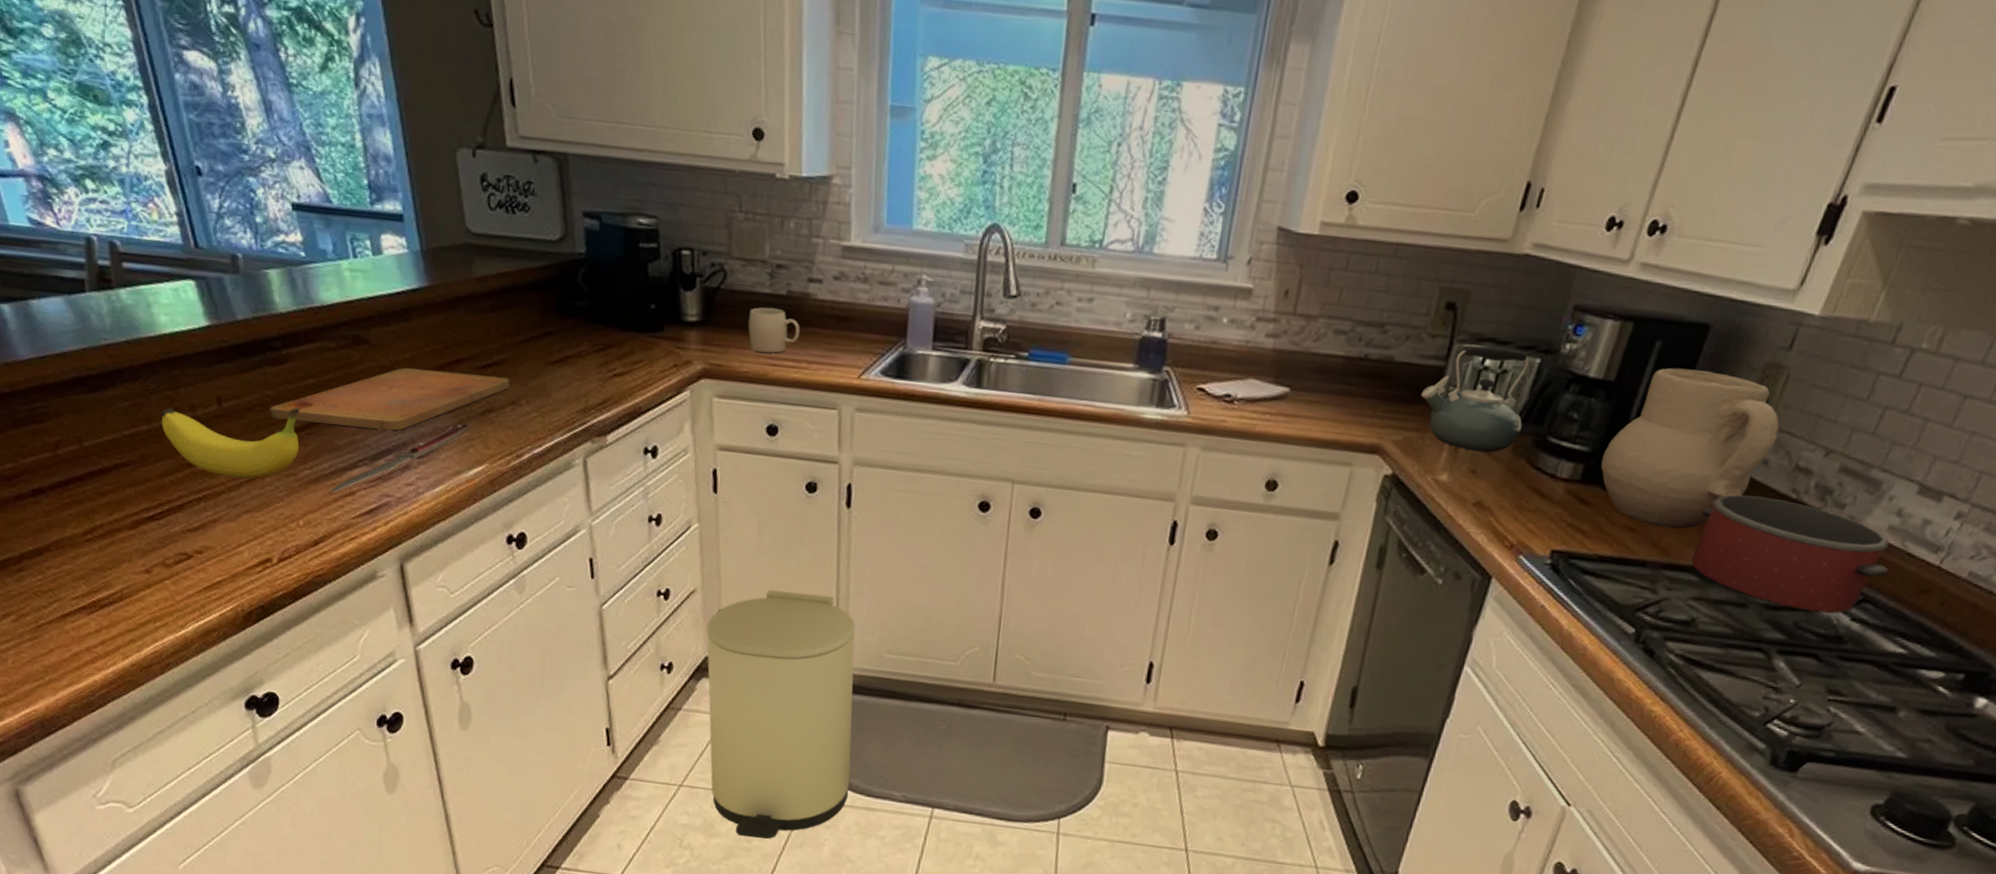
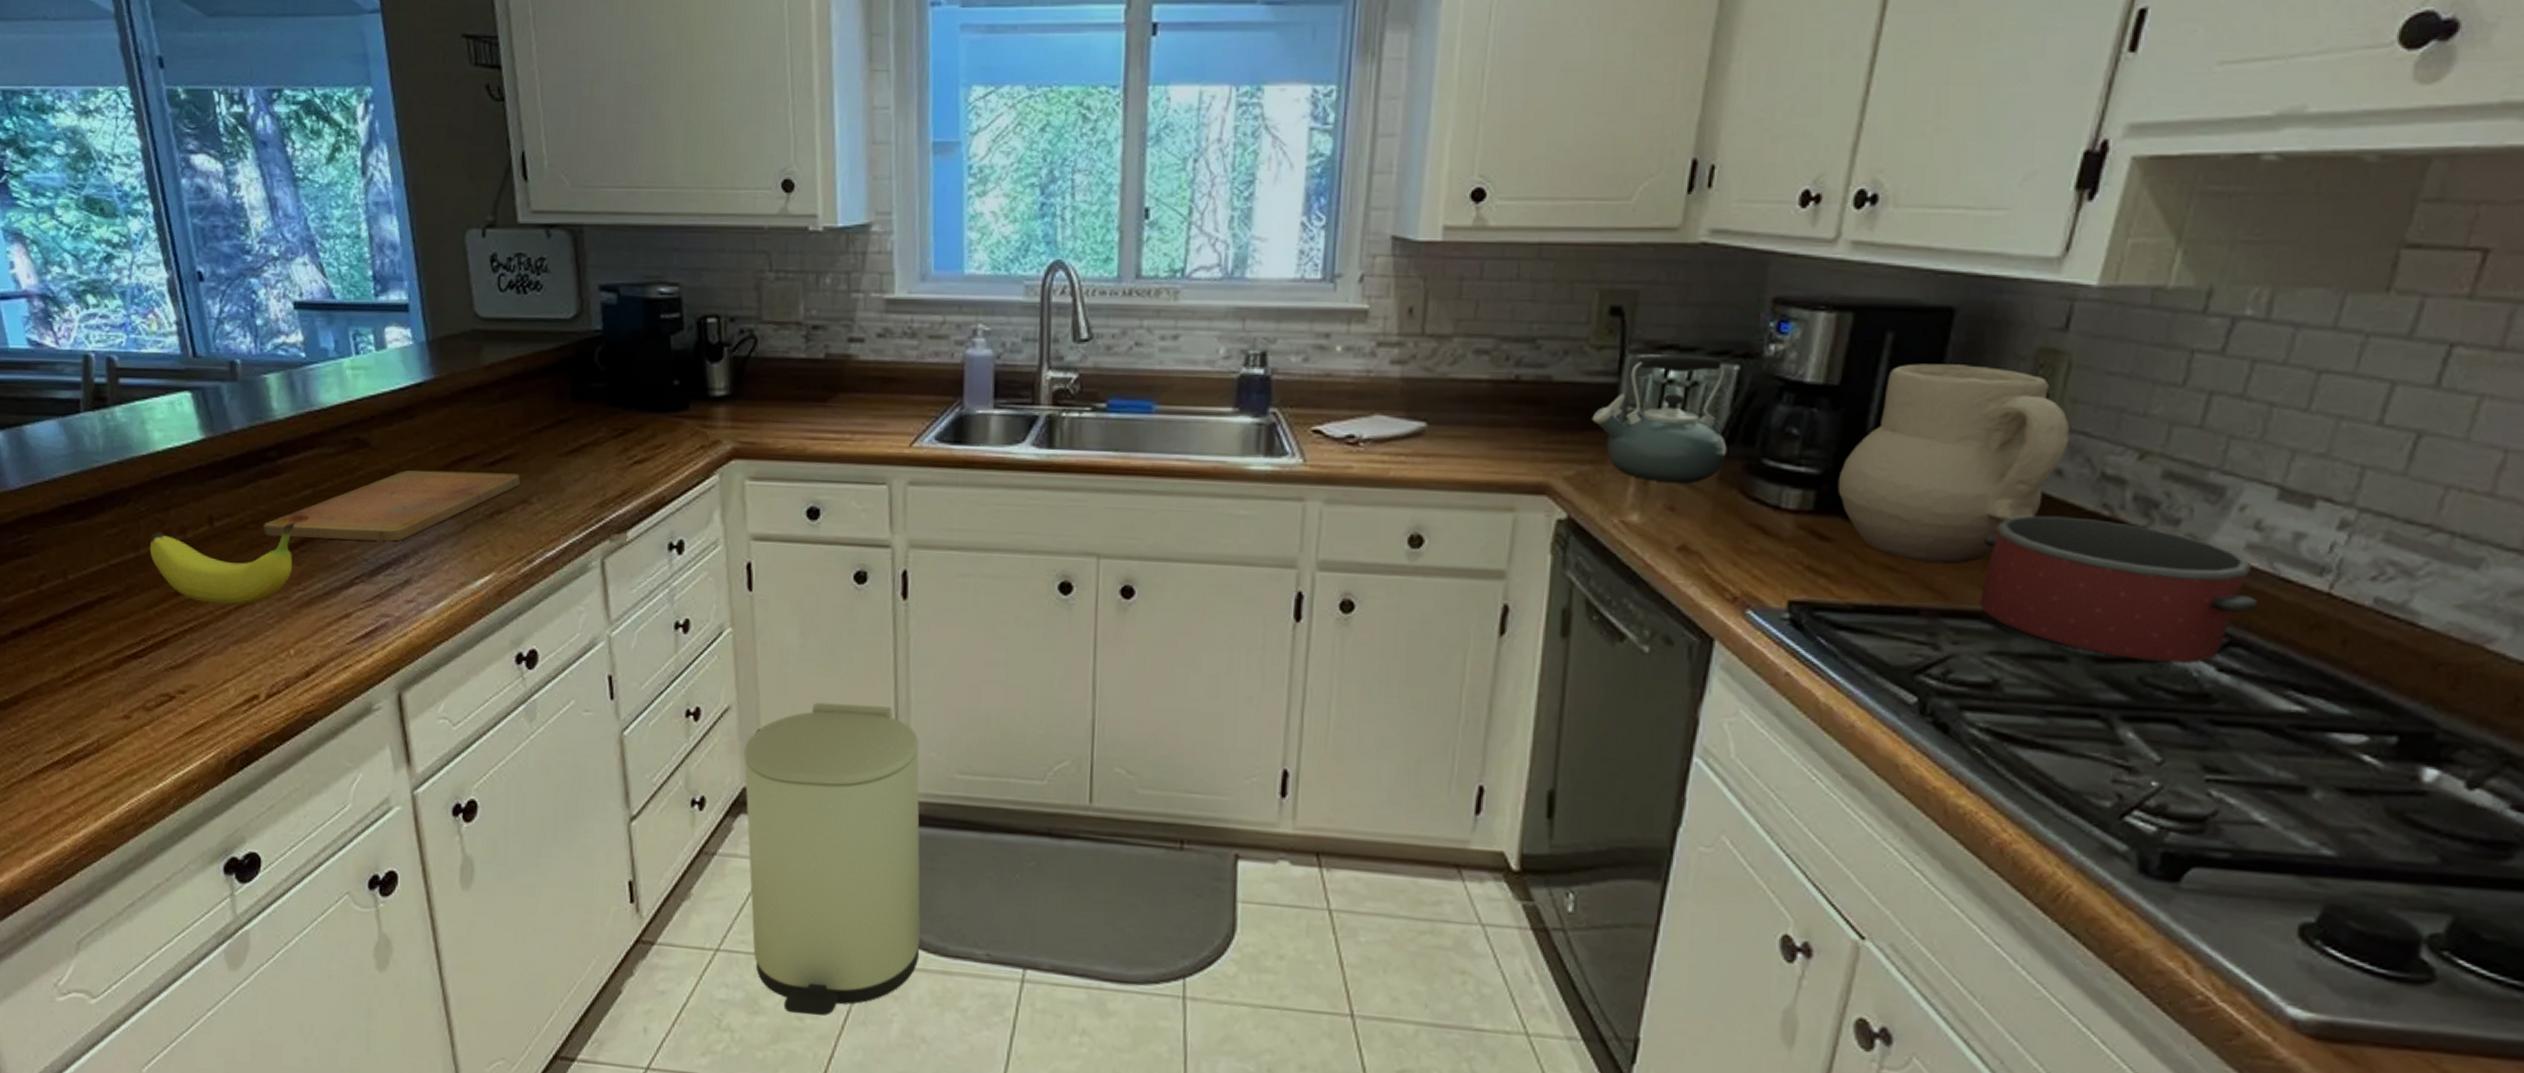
knife: present [329,423,472,494] -> none [323,528,479,617]
mug: present [748,307,801,354] -> none [782,373,842,425]

